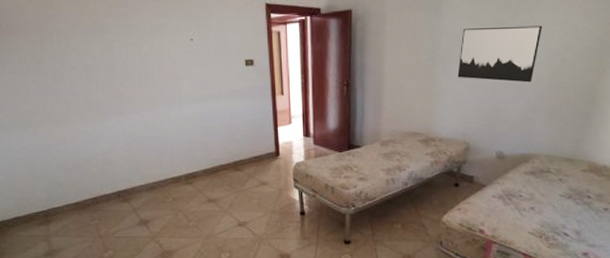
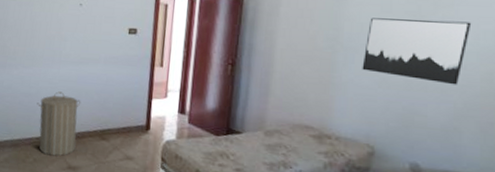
laundry hamper: none [165,131,212,193] -> present [36,91,81,157]

